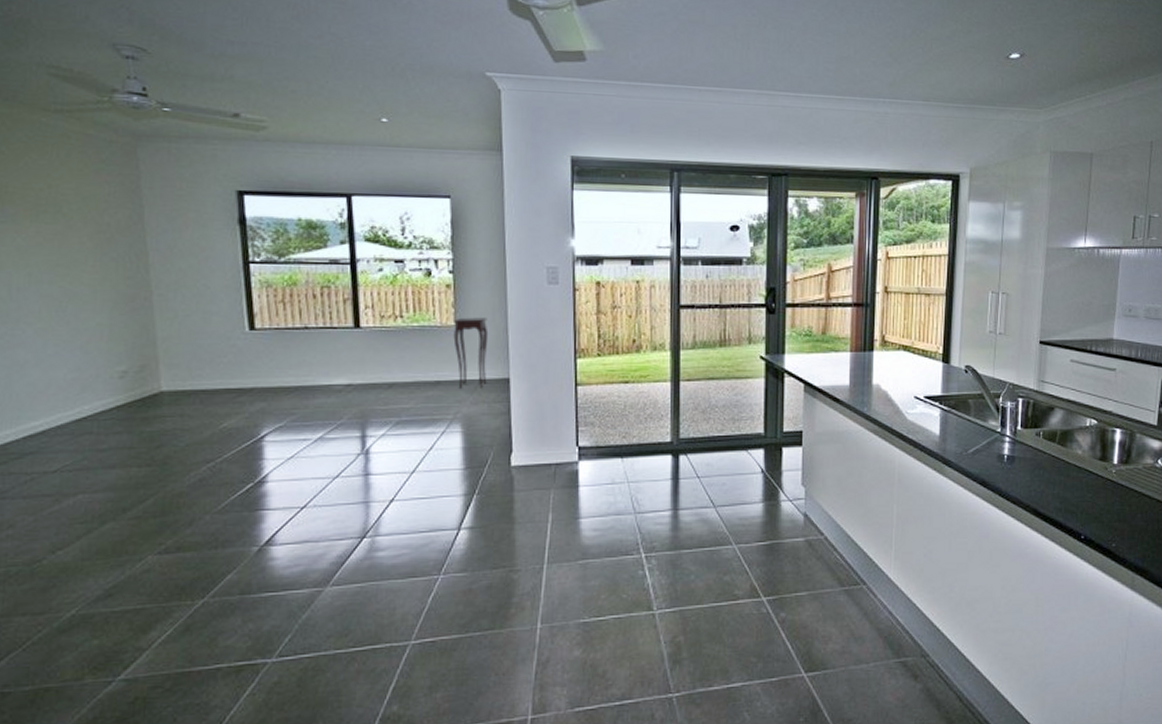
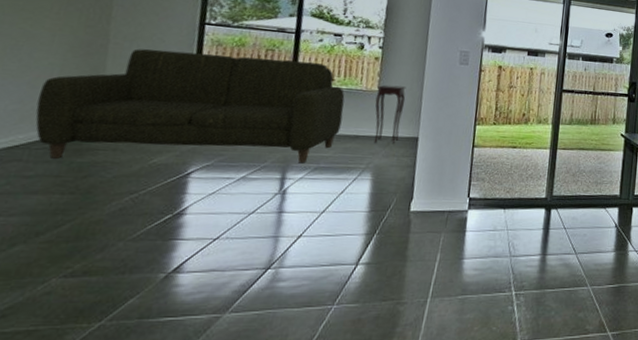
sofa: none [94,297,419,429] -> present [35,48,345,162]

